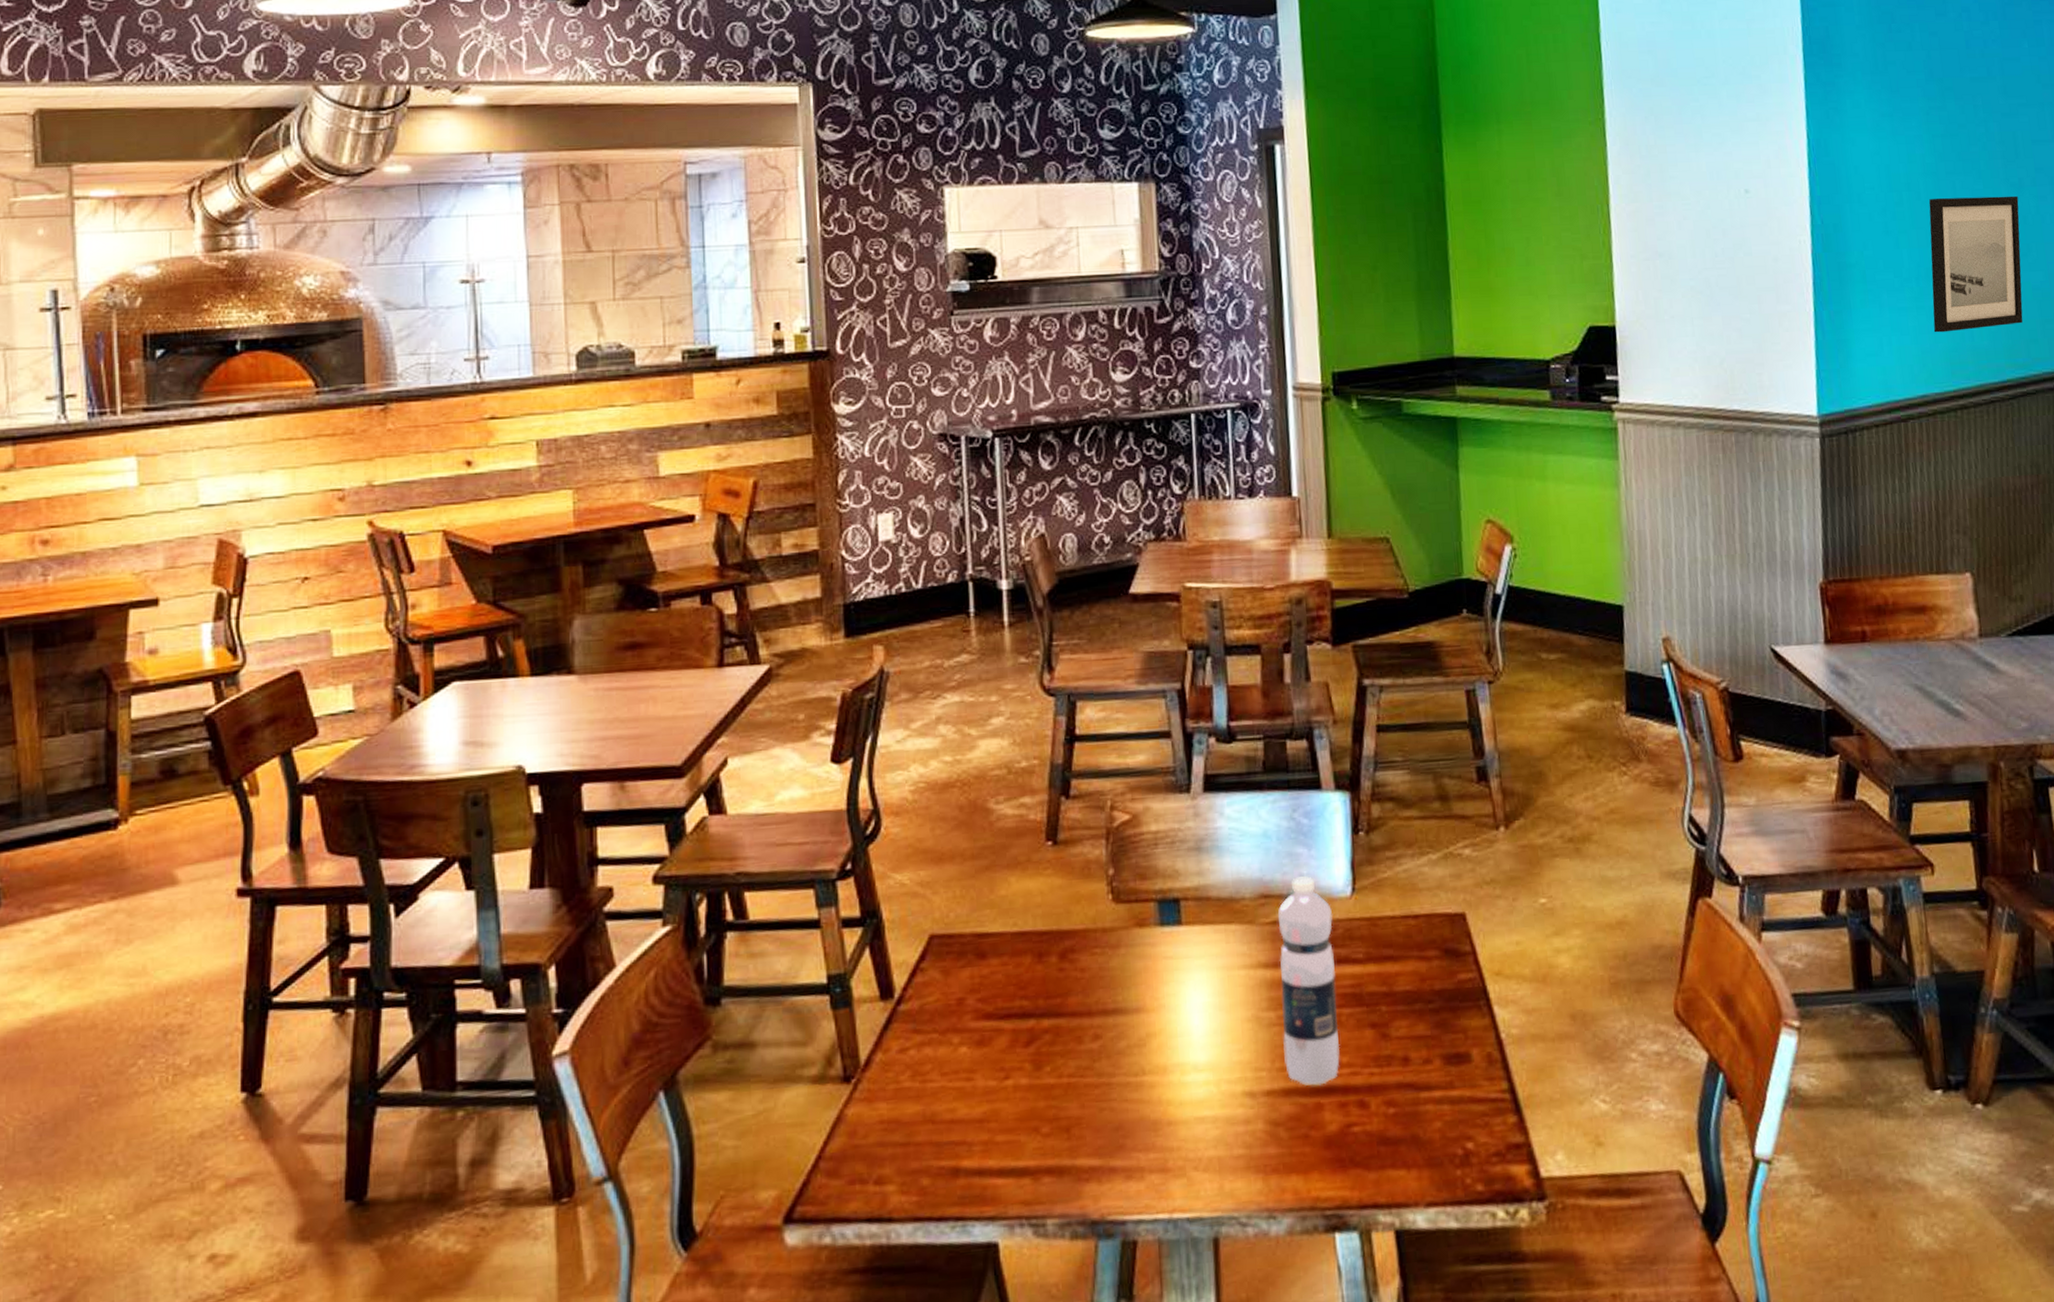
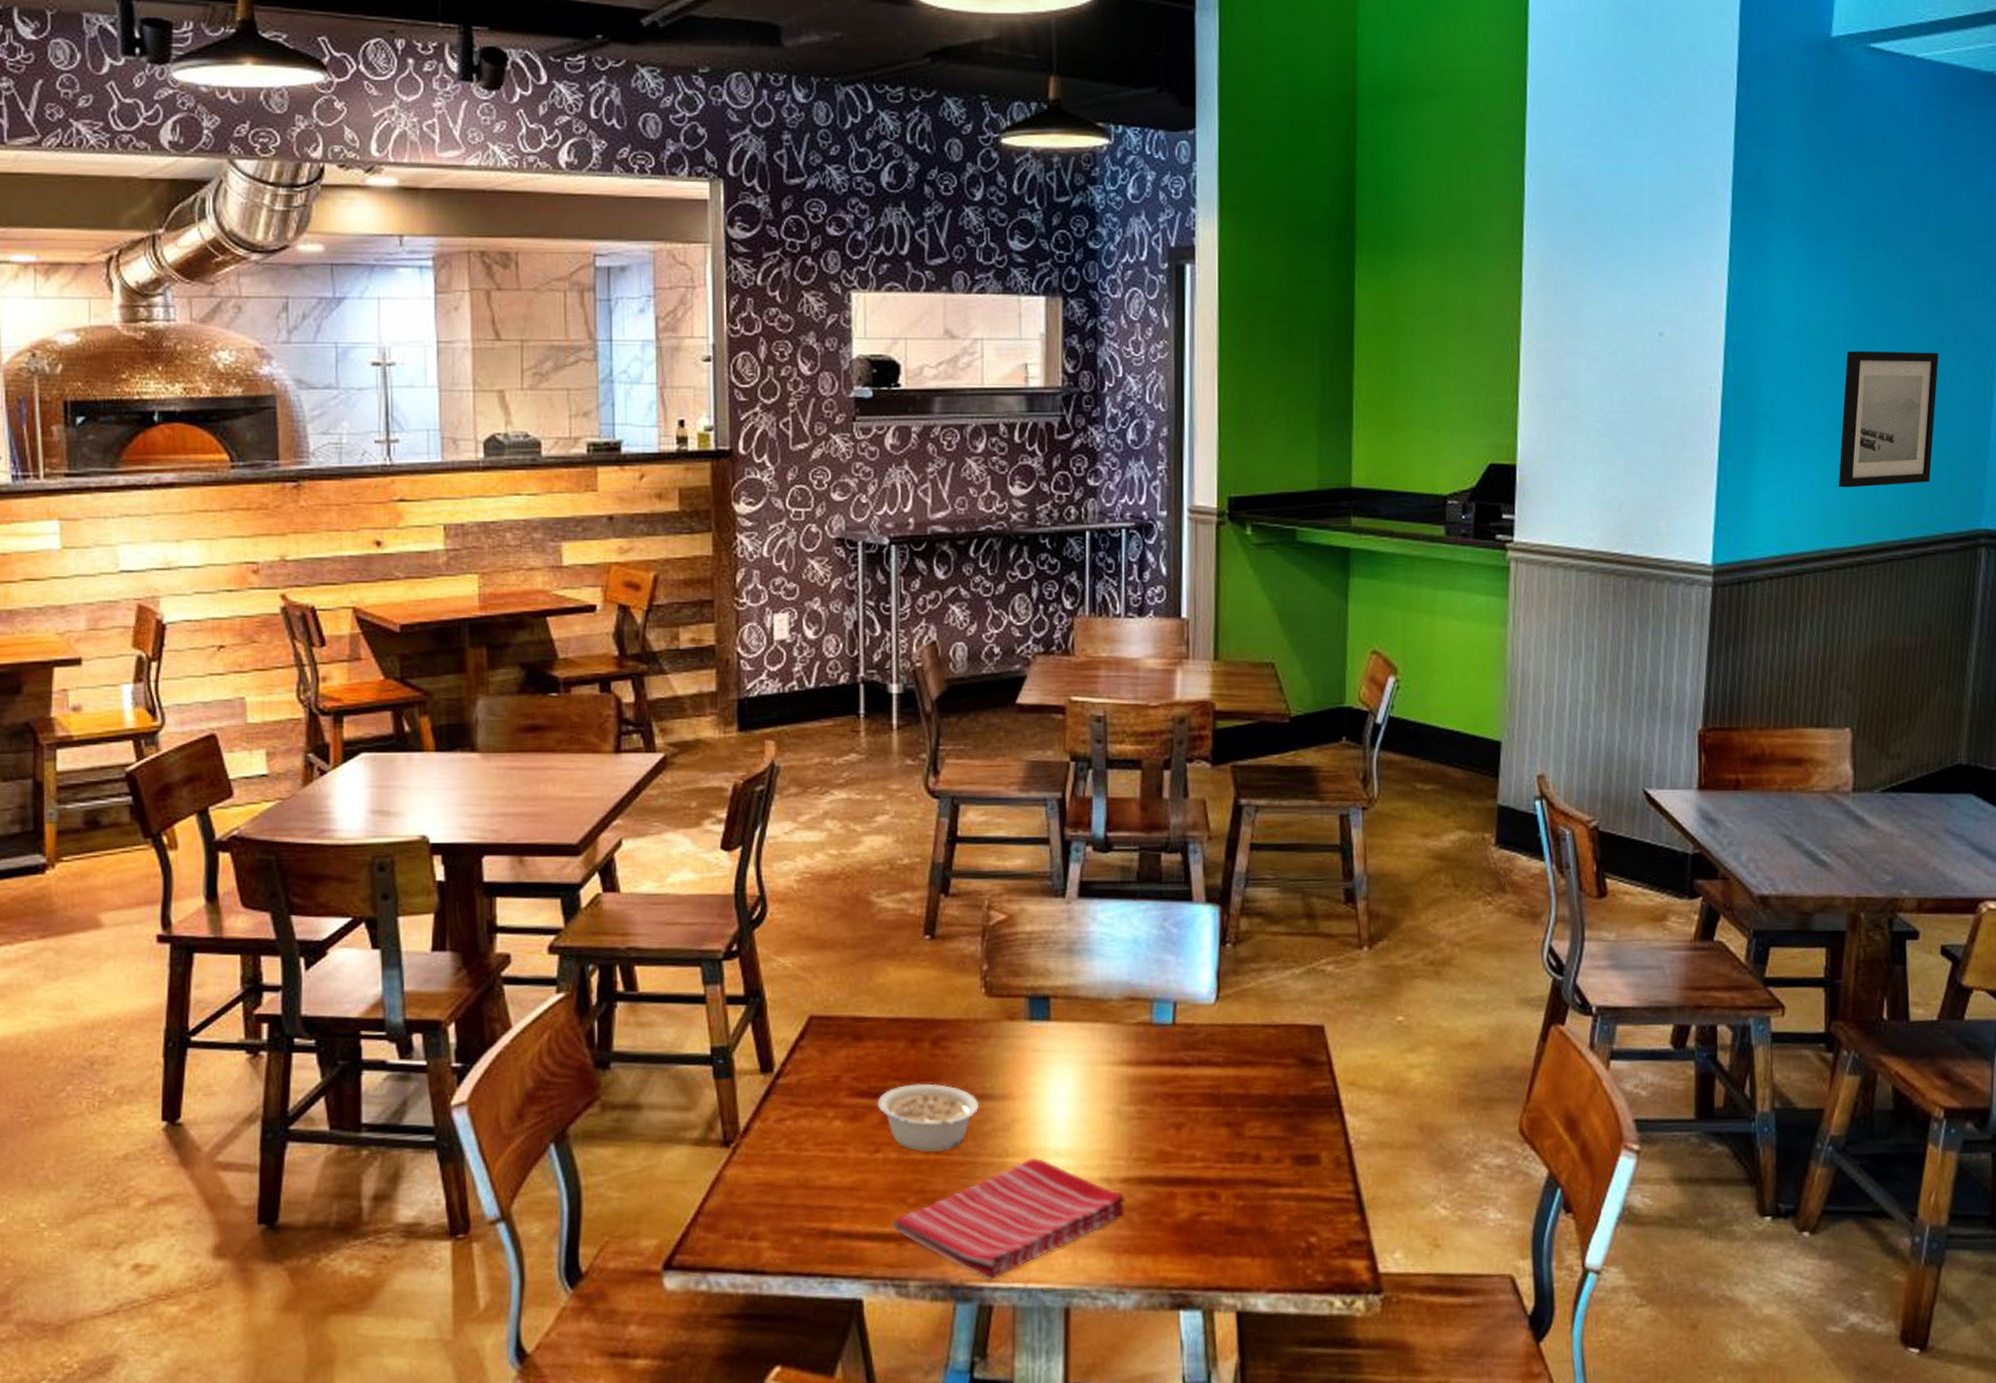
legume: none [1005,1000,1113,1076] -> present [878,1083,980,1153]
dish towel: none [1026,1073,1272,1213] -> present [892,1157,1126,1281]
water bottle: present [1277,876,1340,1086] -> none [1141,982,1197,1177]

